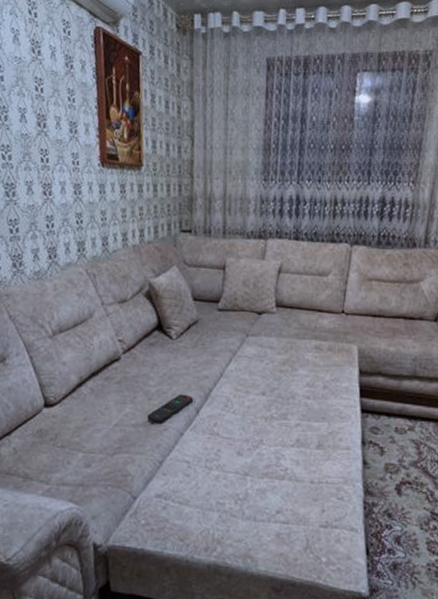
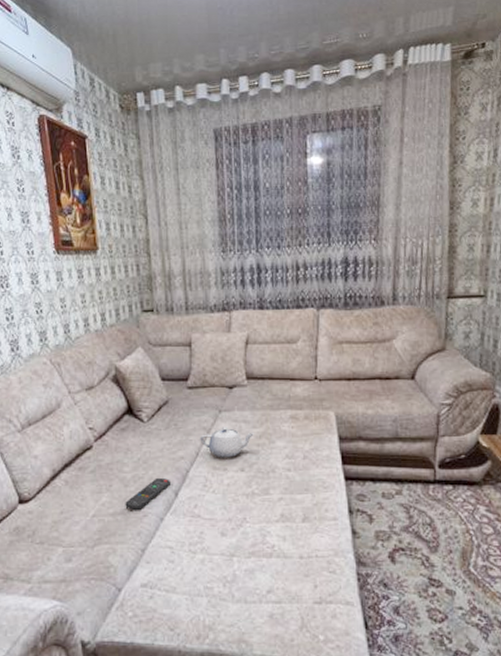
teapot: none [225,350,279,381] -> present [200,427,255,458]

